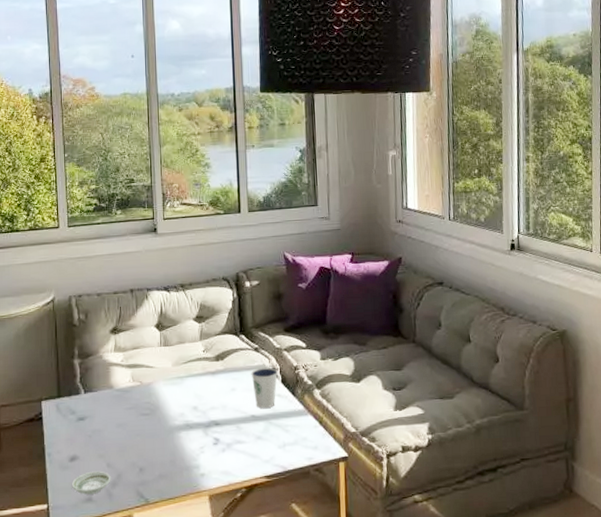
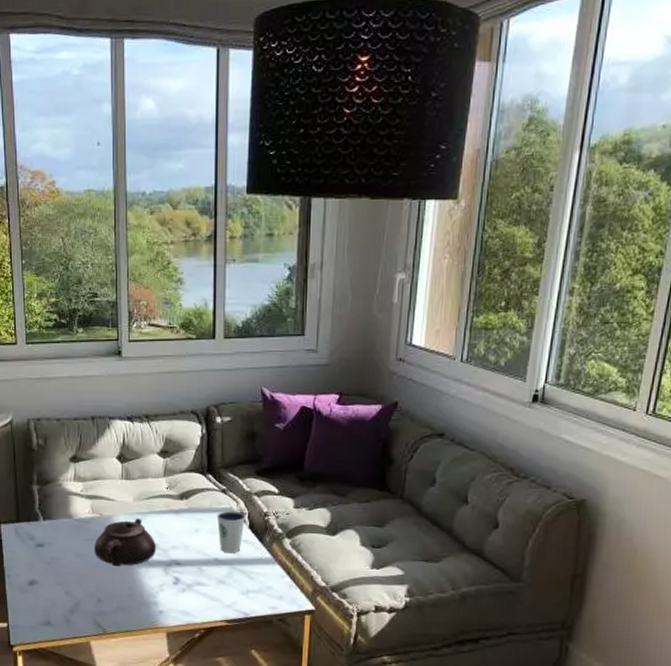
saucer: present [71,471,111,495] -> none [30,597,69,619]
teapot: none [135,383,196,433] -> present [94,518,157,567]

